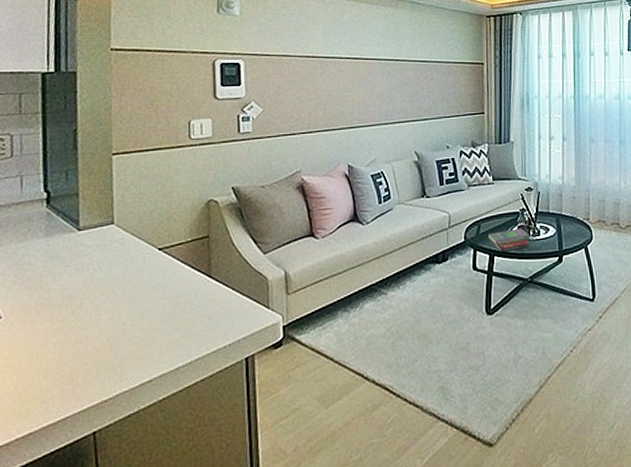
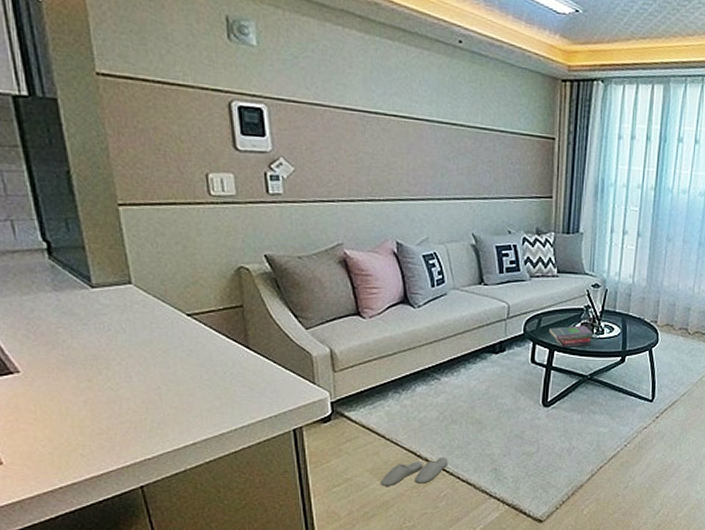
slippers: none [327,378,395,415] -> present [380,458,448,486]

